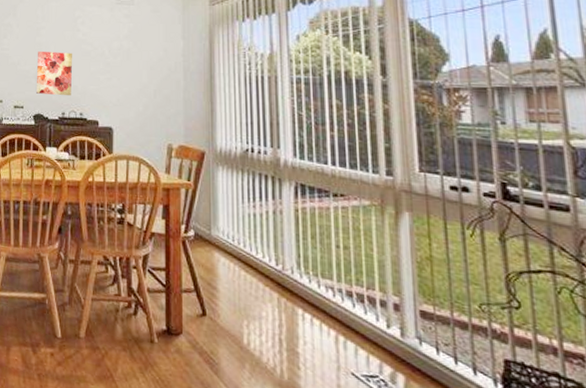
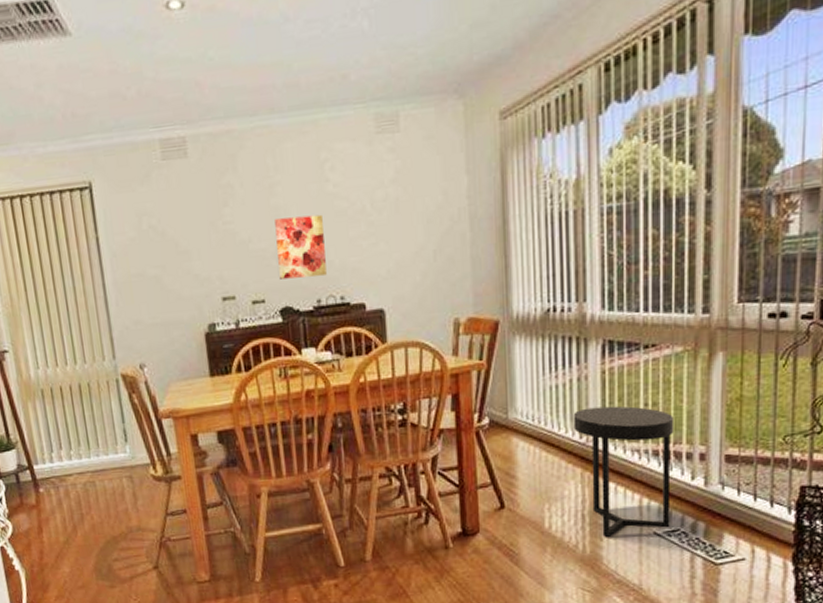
side table: none [270,239,368,372] -> present [573,406,675,537]

